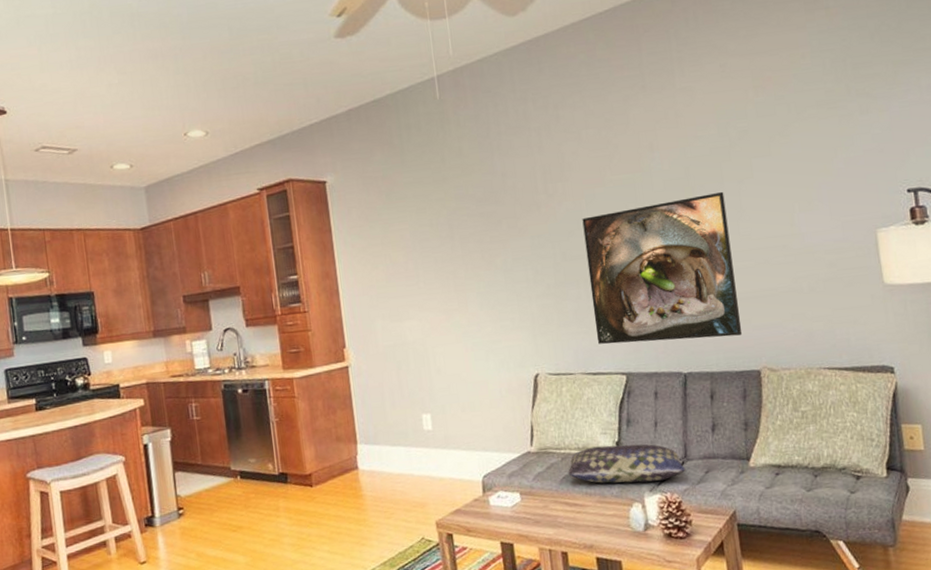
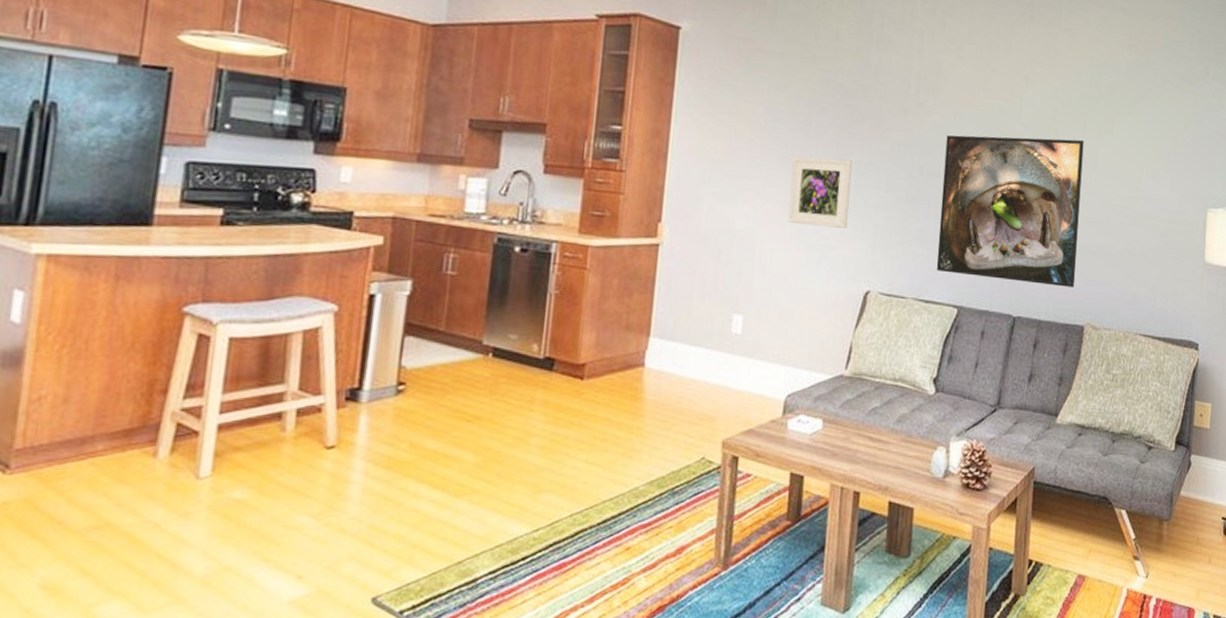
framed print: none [445,261,506,327] -> present [788,156,853,228]
cushion: present [568,443,686,484] -> none [878,380,996,426]

